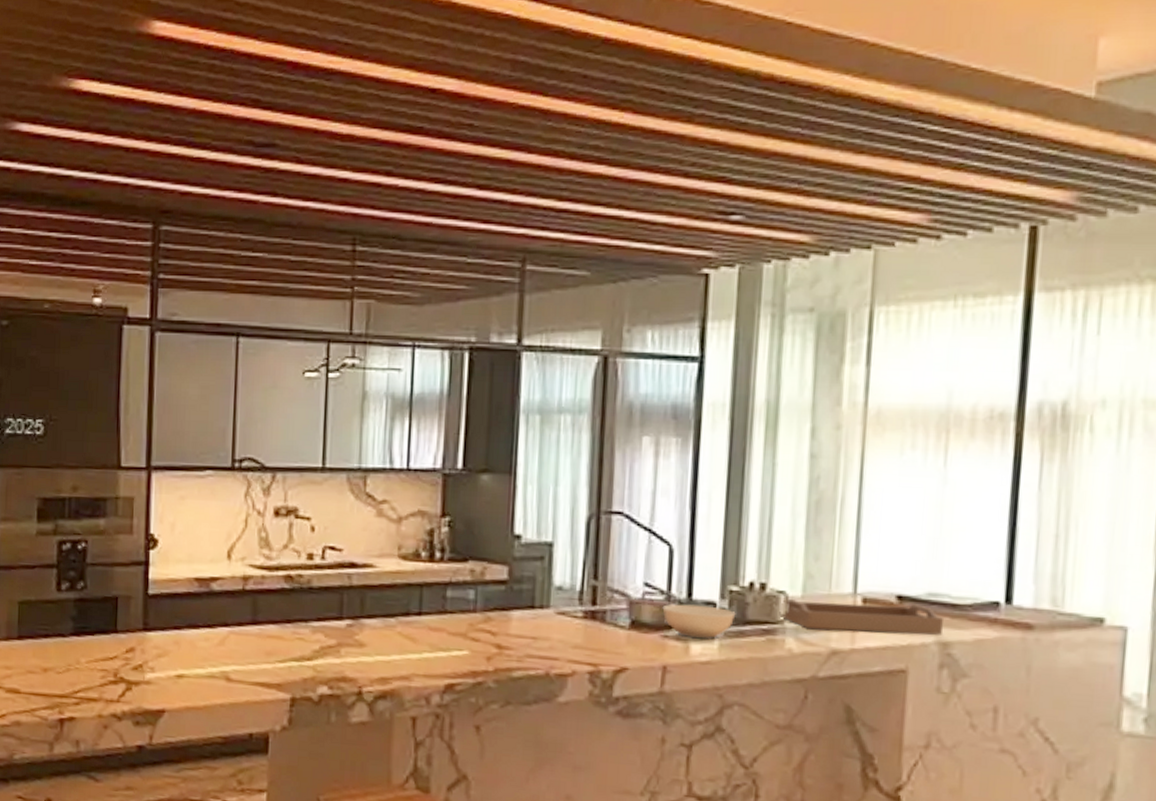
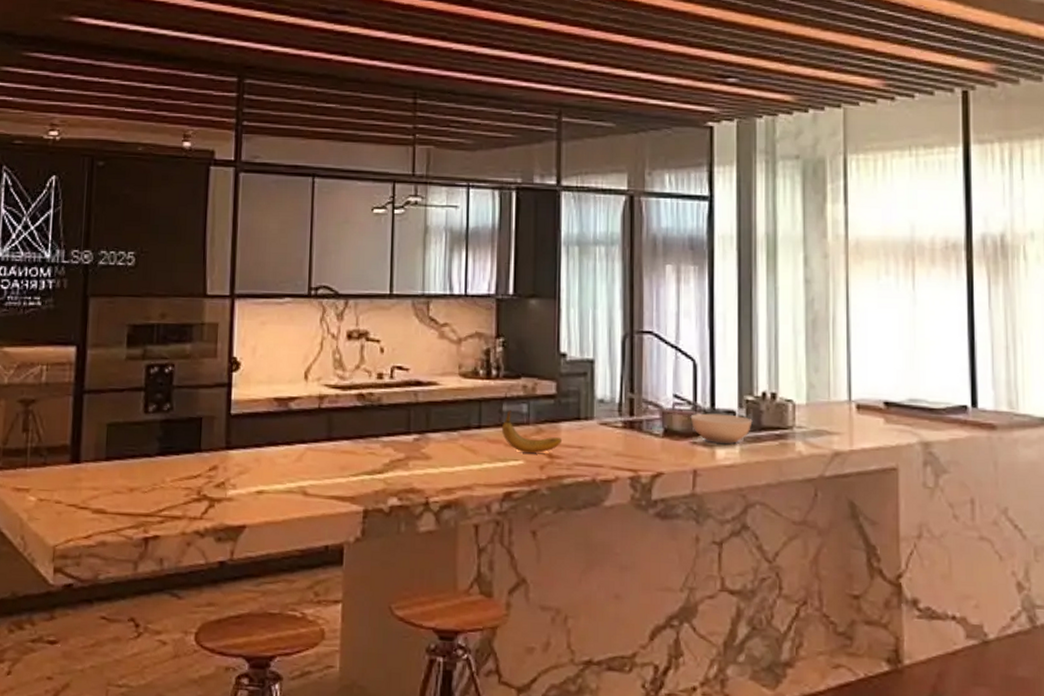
fruit: none [444,596,512,644] -> present [501,410,562,454]
serving tray: present [779,599,943,635] -> none [789,407,923,436]

